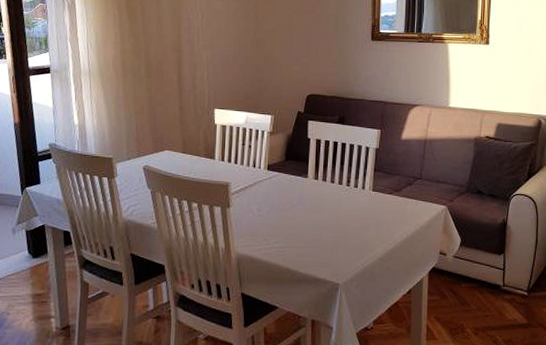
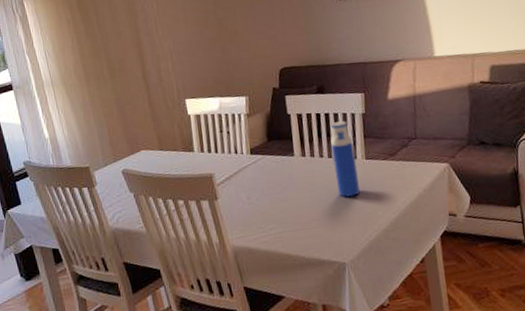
water bottle: none [342,152,364,224] -> present [331,121,360,198]

